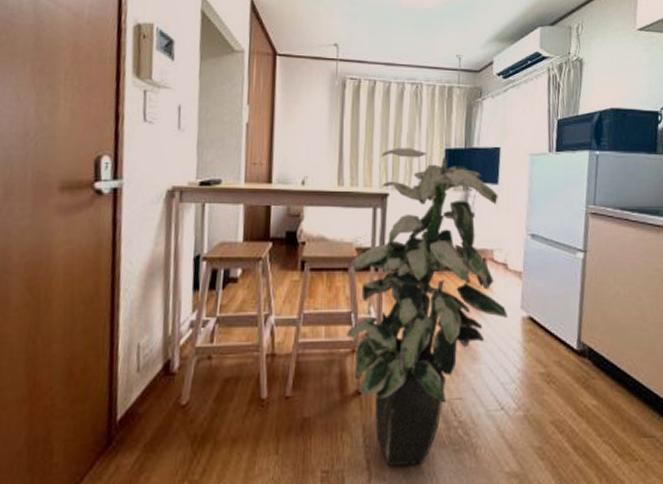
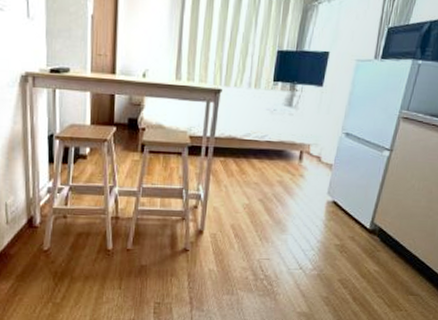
indoor plant: present [346,147,508,466] -> none [178,47,321,303]

